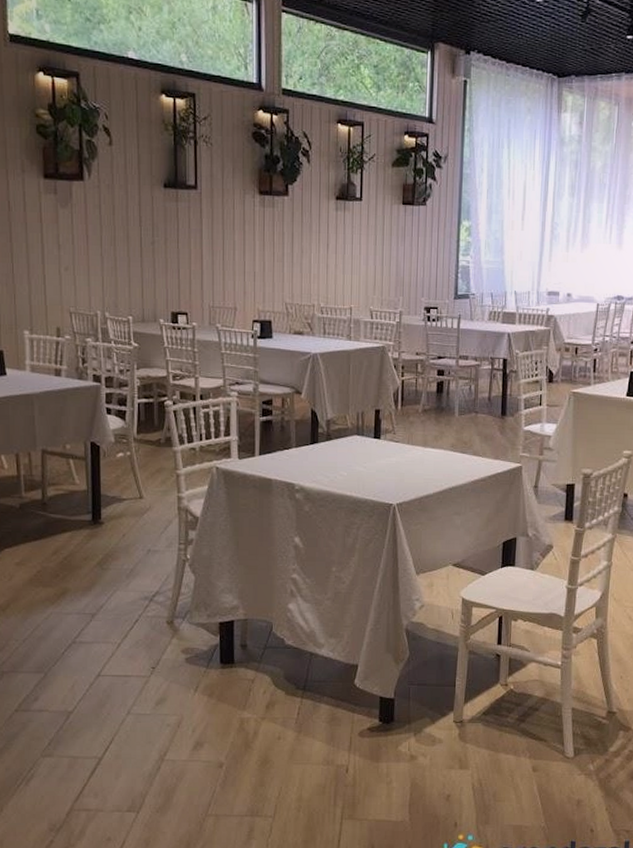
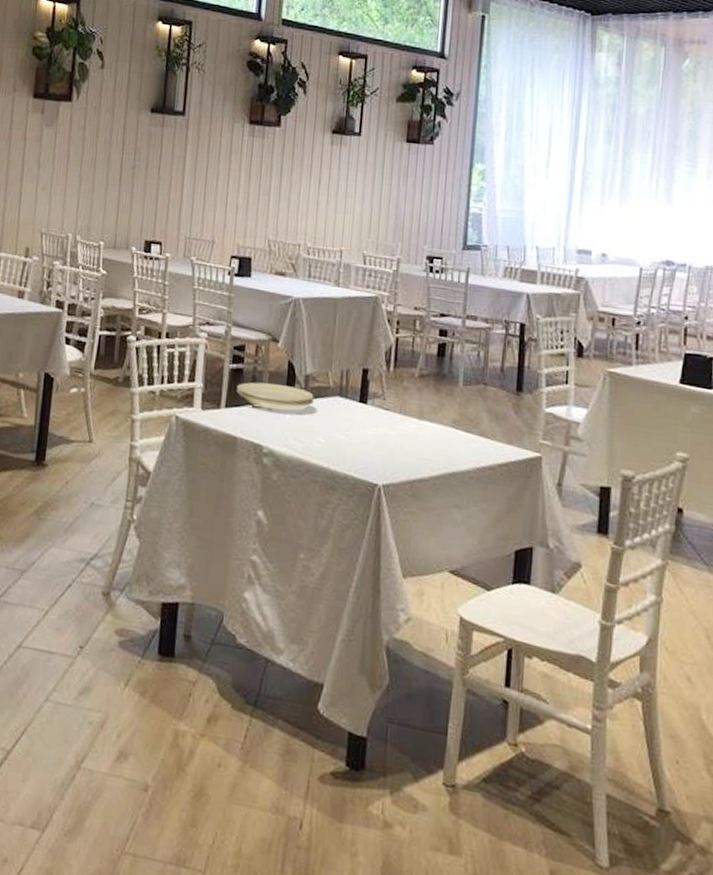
plate: none [268,430,335,453] -> present [236,382,314,411]

